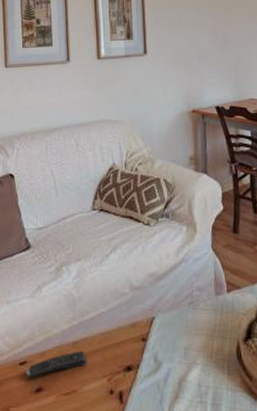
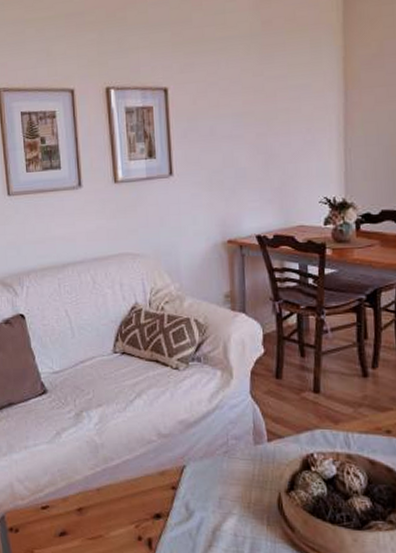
remote control: present [26,351,88,378] -> none [48,497,113,522]

